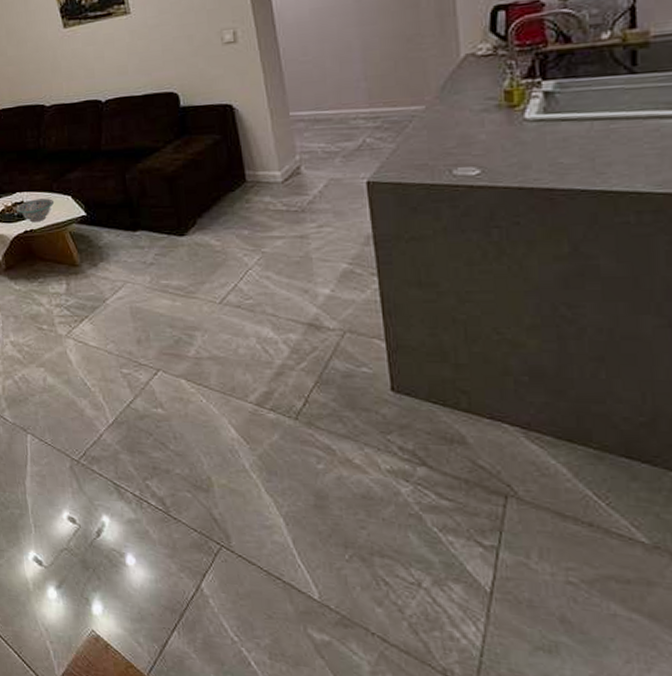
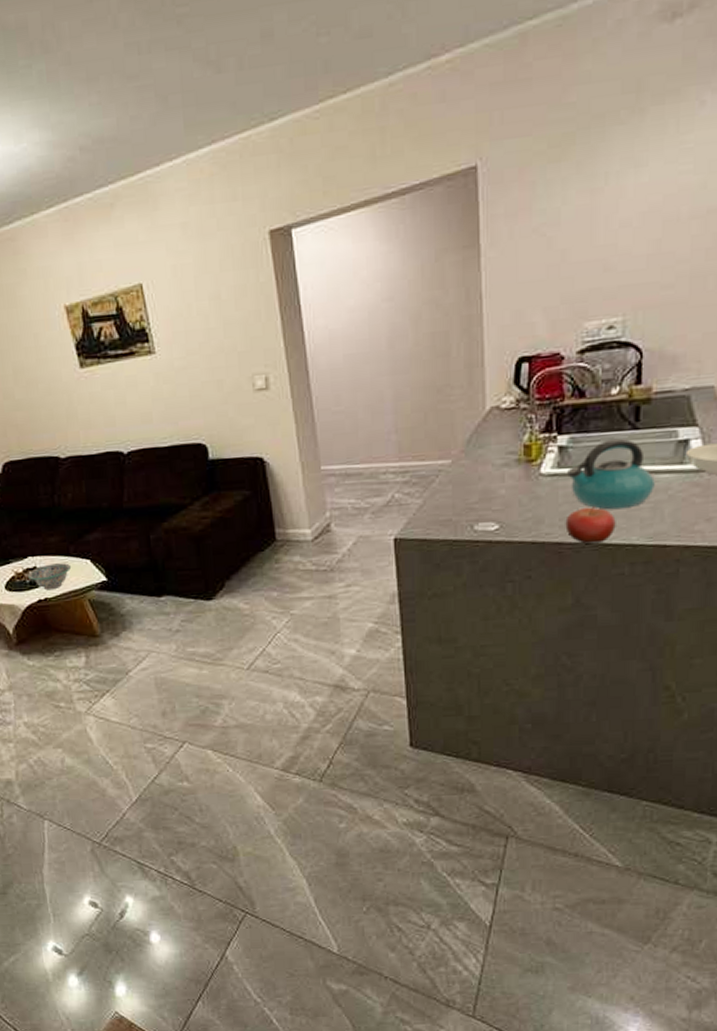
kettle: none [555,83,660,155] -> present [567,438,655,509]
fruit: none [556,151,616,192] -> present [565,505,616,545]

